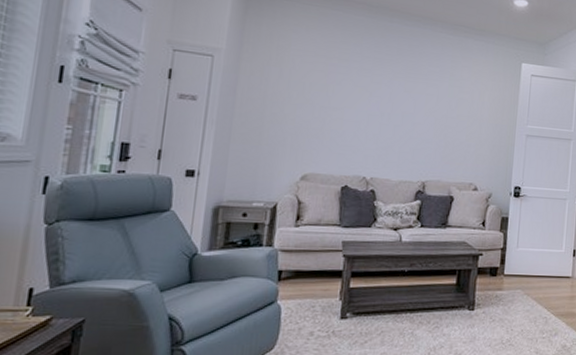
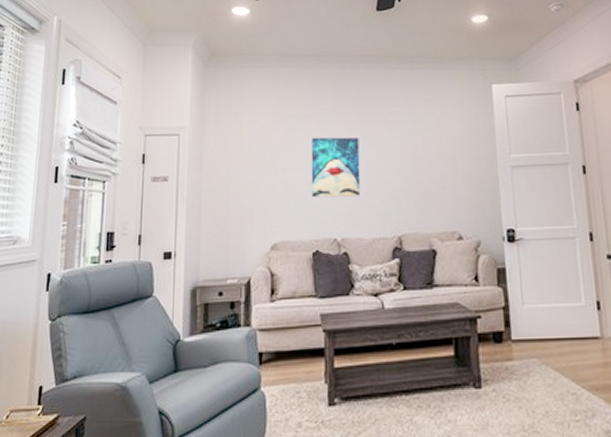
wall art: none [346,81,398,142] -> present [311,137,361,198]

